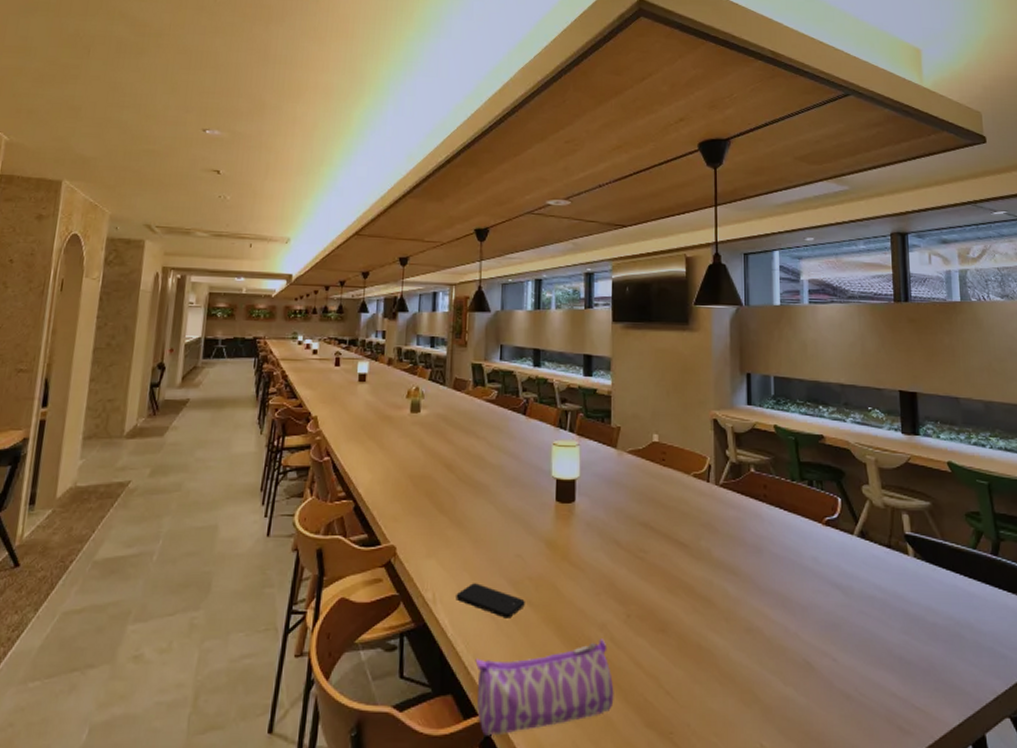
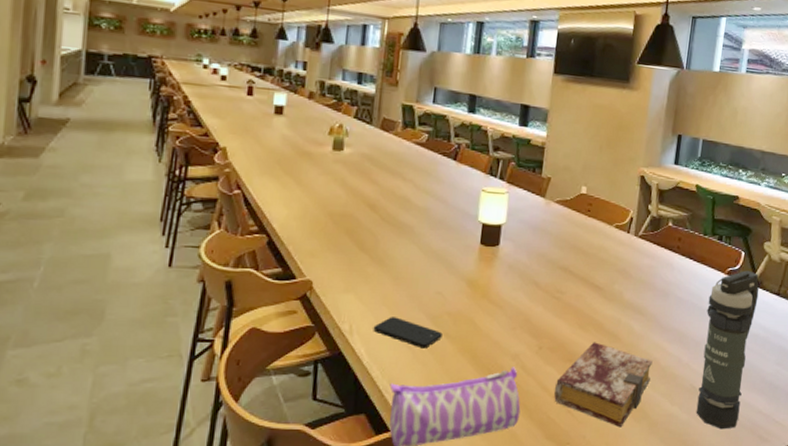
book: none [648,608,755,714] -> present [554,342,653,428]
smoke grenade: none [808,519,869,718] -> present [696,270,759,430]

